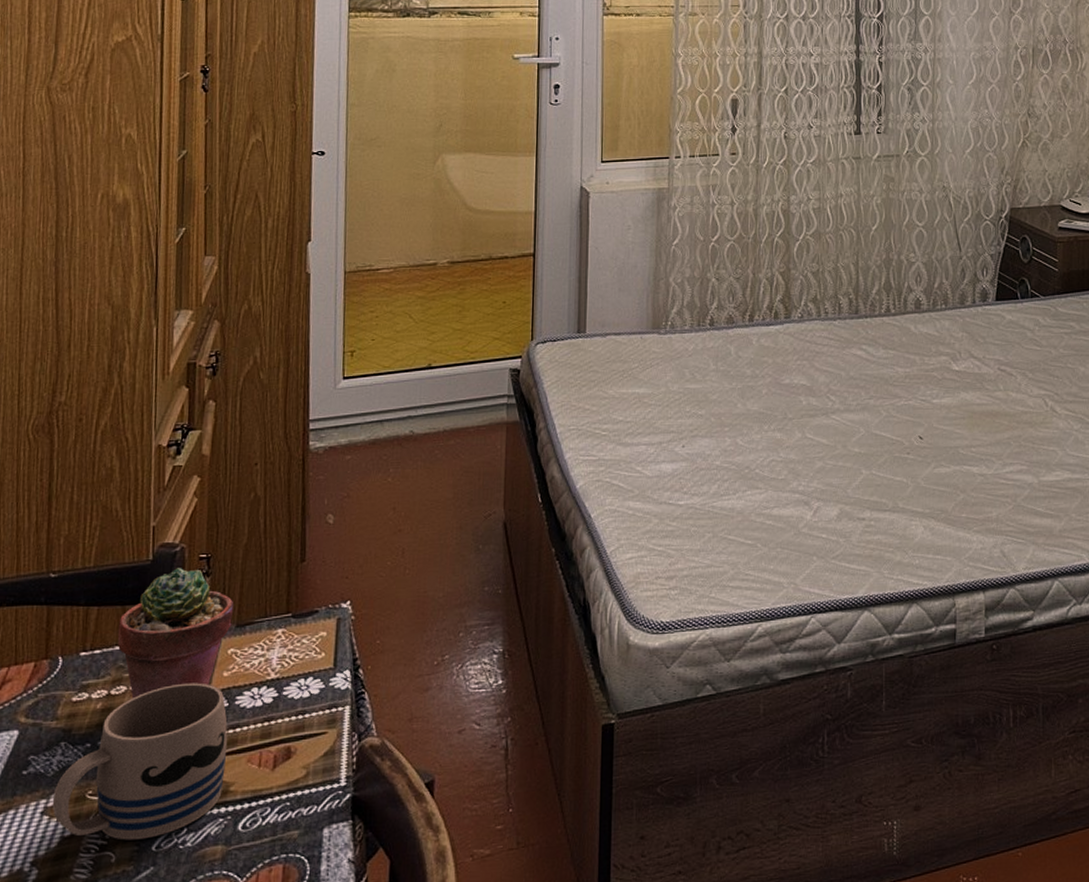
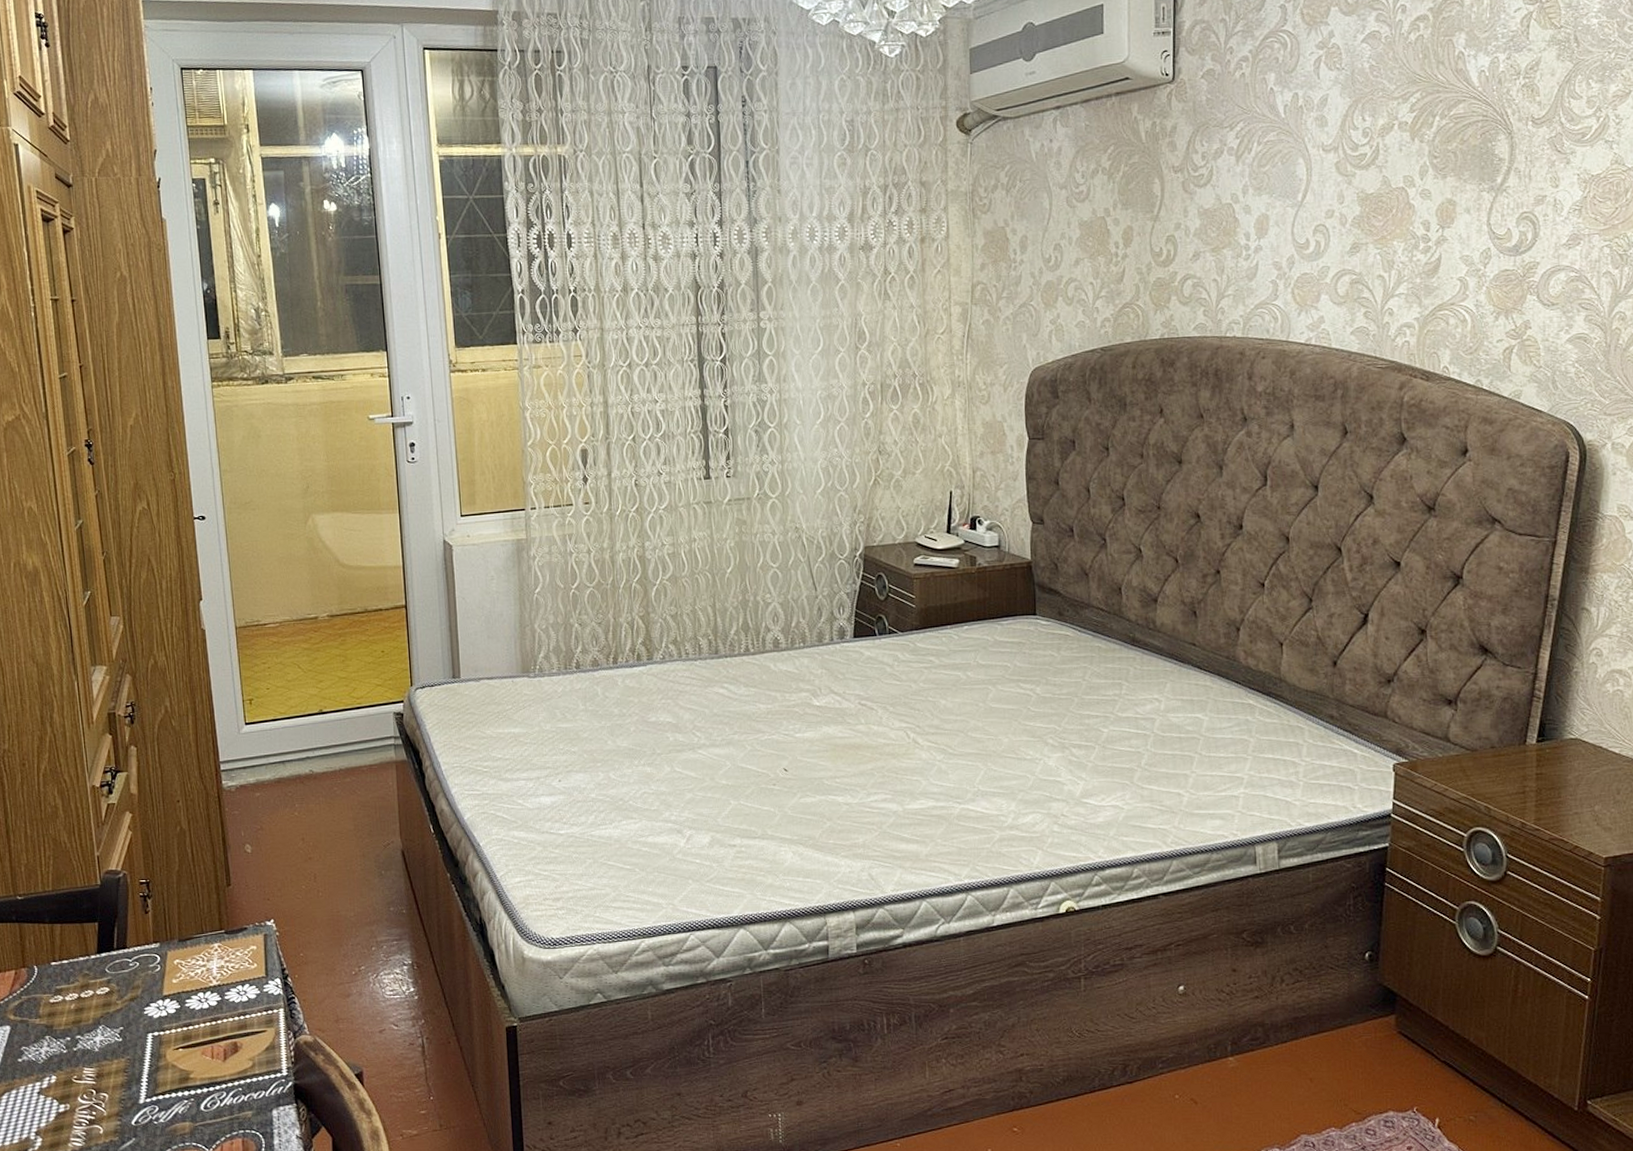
mug: present [52,683,228,840] -> none [45,988,184,1116]
potted succulent: present [117,568,234,699] -> none [79,891,175,1001]

